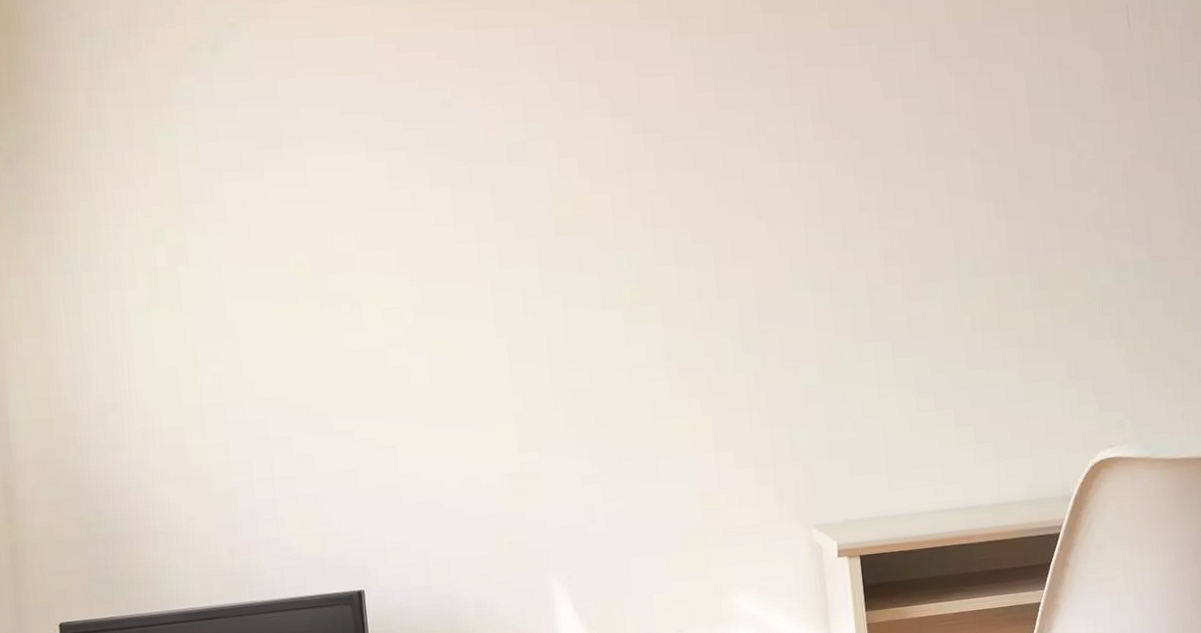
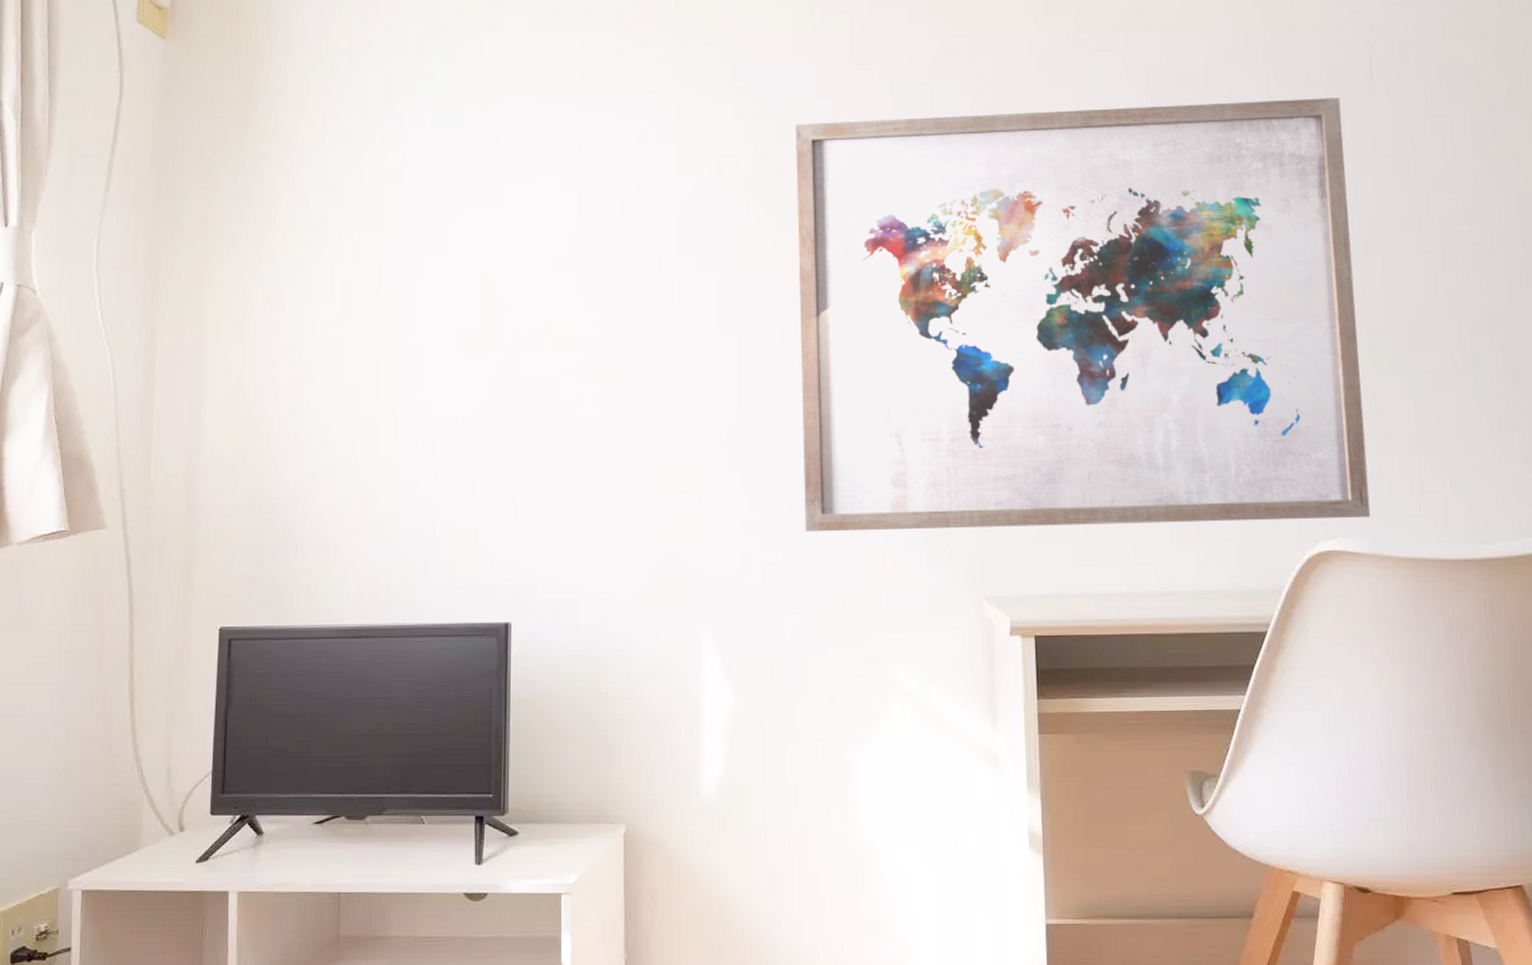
wall art: none [600,46,1142,480] -> present [795,98,1371,532]

